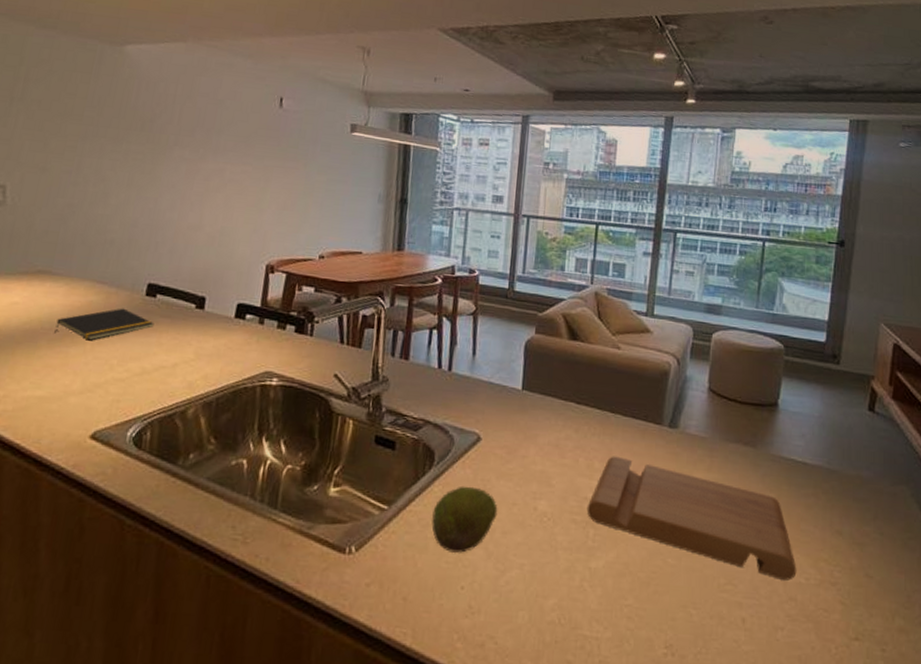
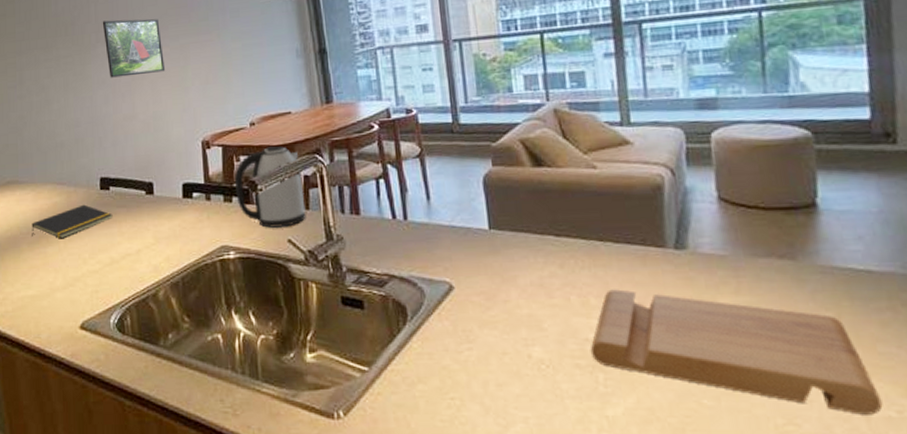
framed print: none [181,125,247,189] -> present [102,19,166,78]
kettle: none [290,281,361,362] -> present [235,145,306,228]
fruit: present [431,486,498,554] -> none [416,339,488,412]

